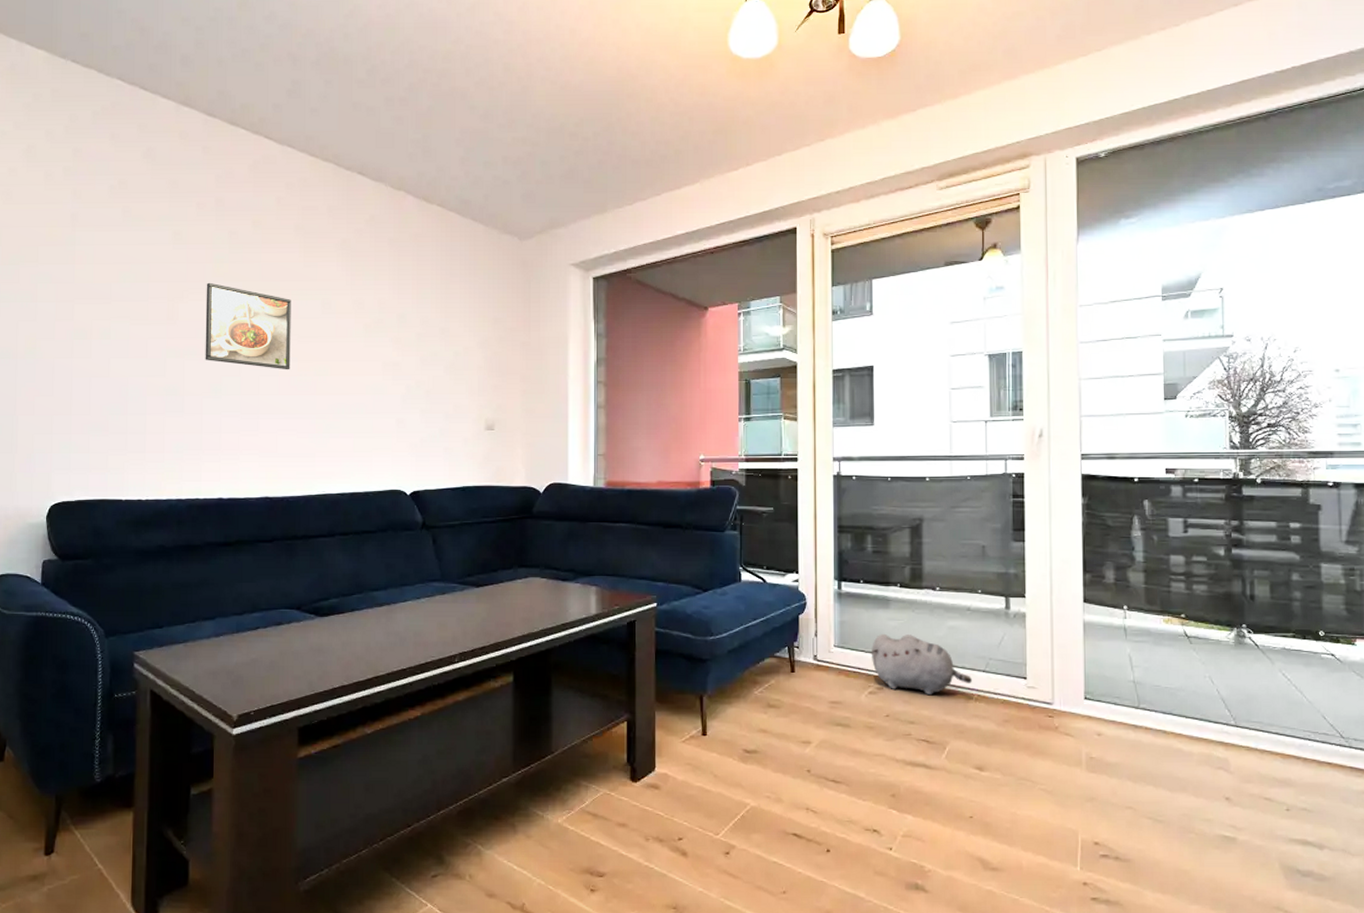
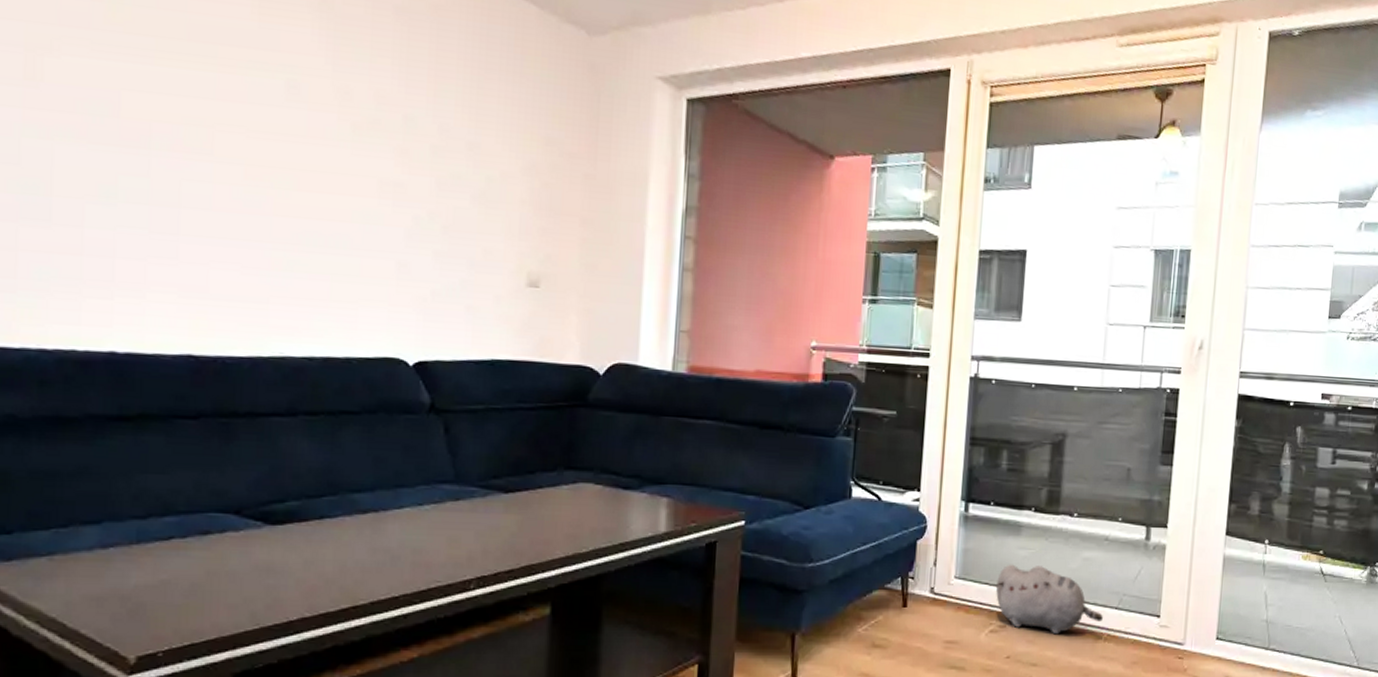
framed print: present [205,282,291,370] -> none [89,31,236,177]

